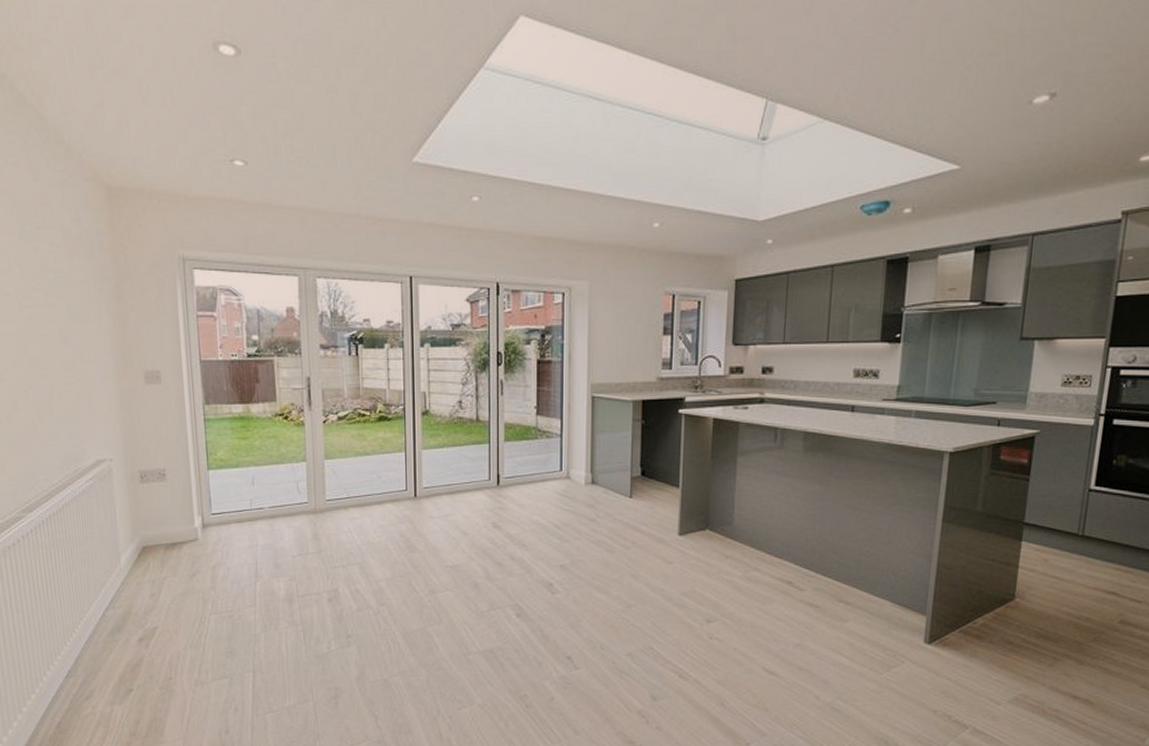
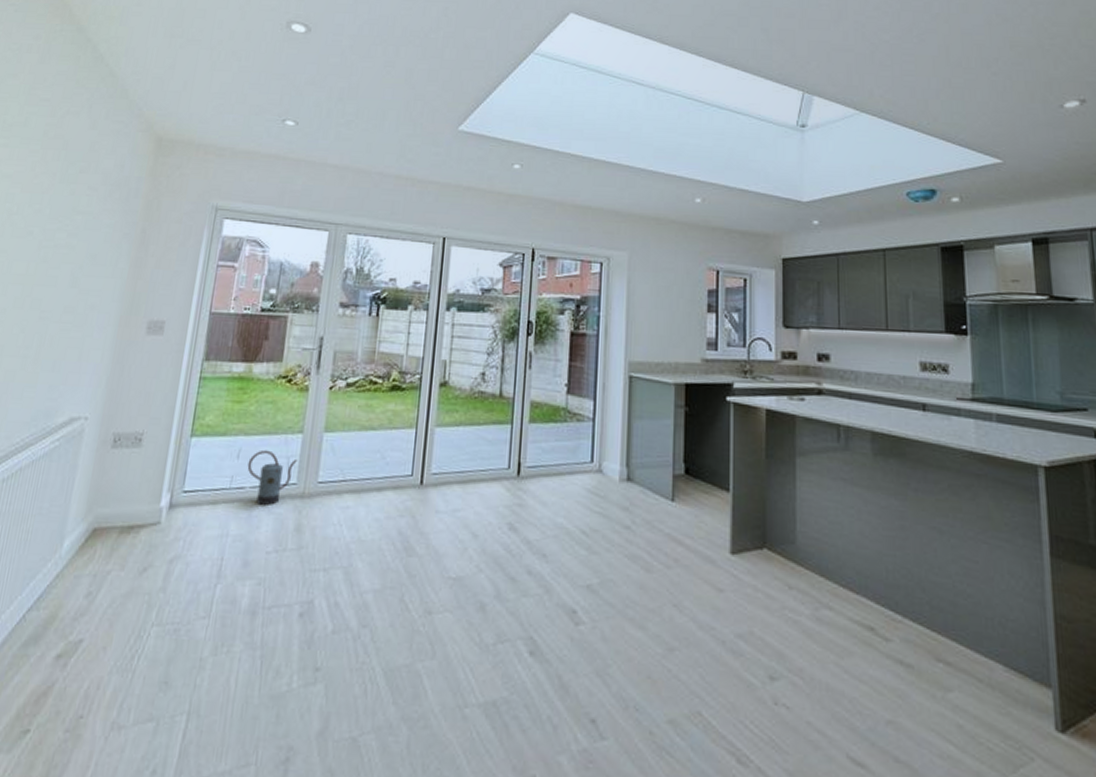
watering can: none [262,477,305,520] -> present [247,450,298,505]

